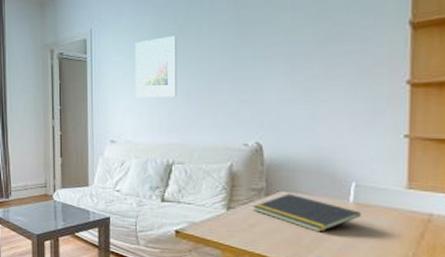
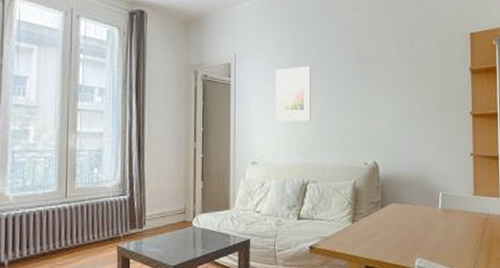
notepad: present [253,193,361,232] -> none [372,204,446,236]

